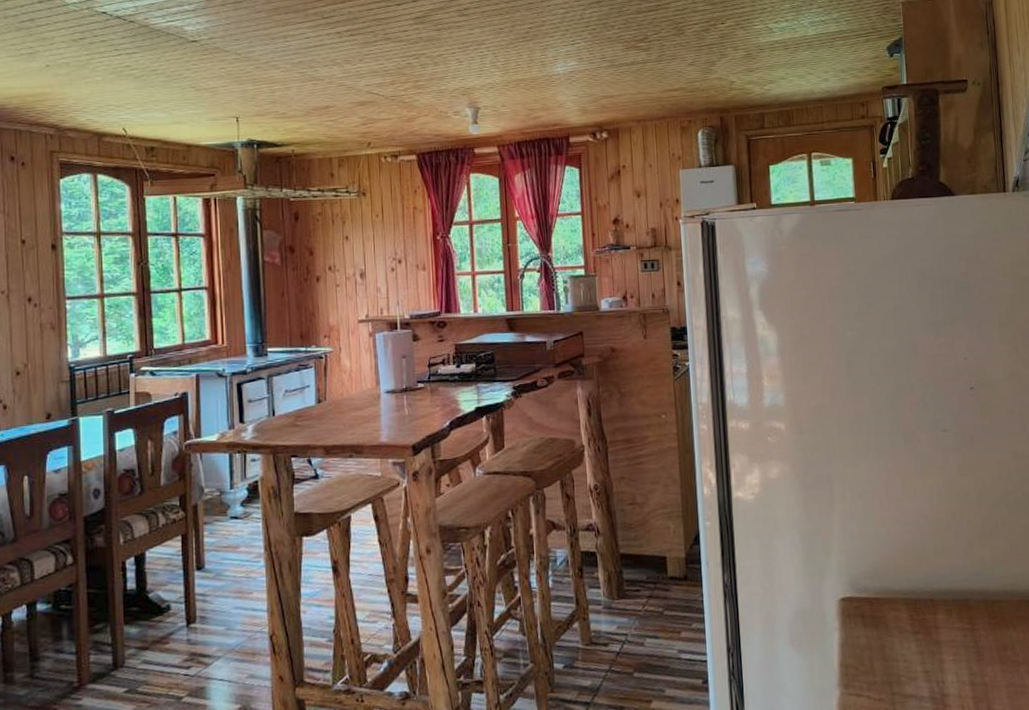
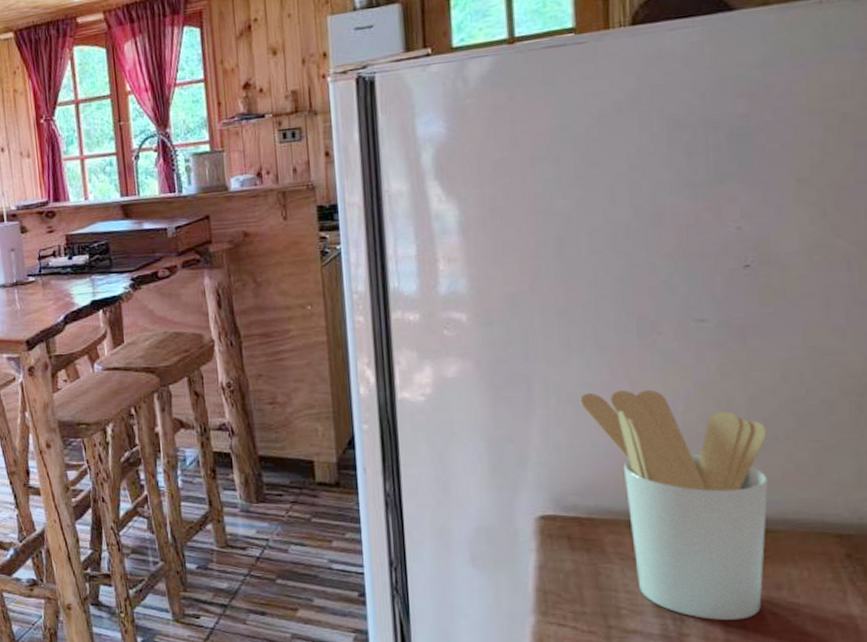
utensil holder: none [866,487,995,680] -> present [579,389,768,620]

